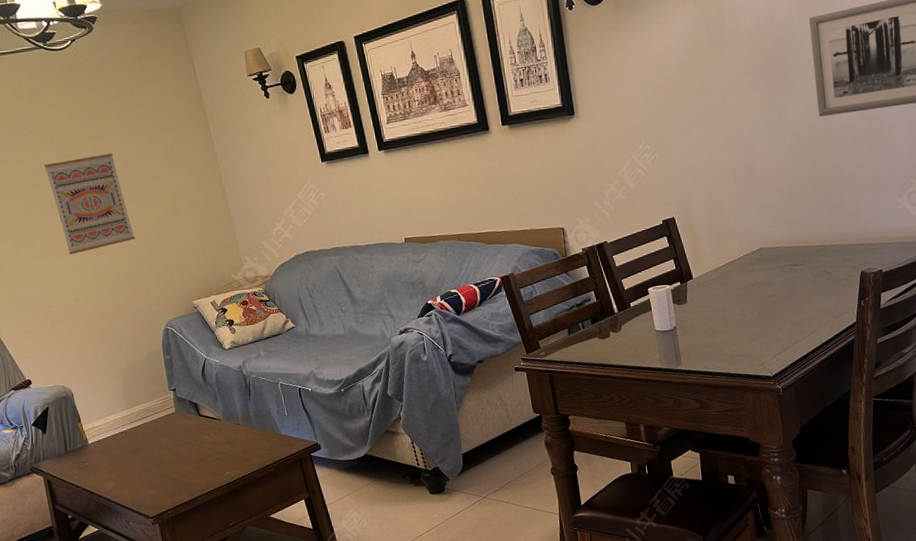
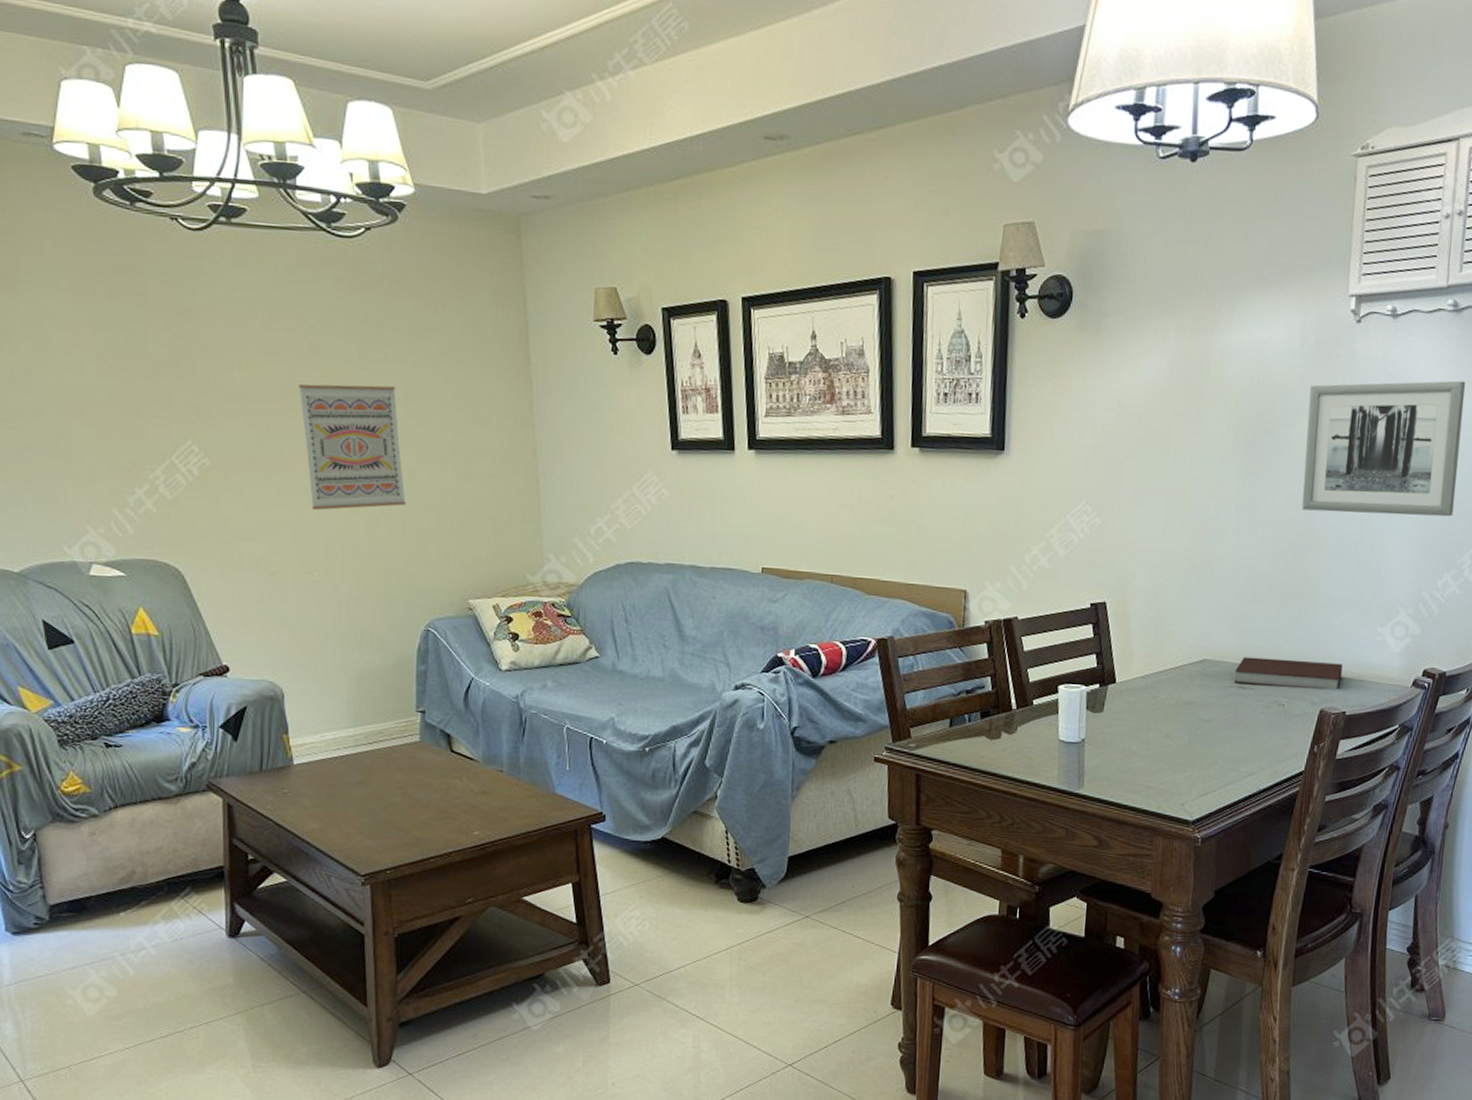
notebook: none [786,232,874,263] -> present [1234,657,1343,690]

